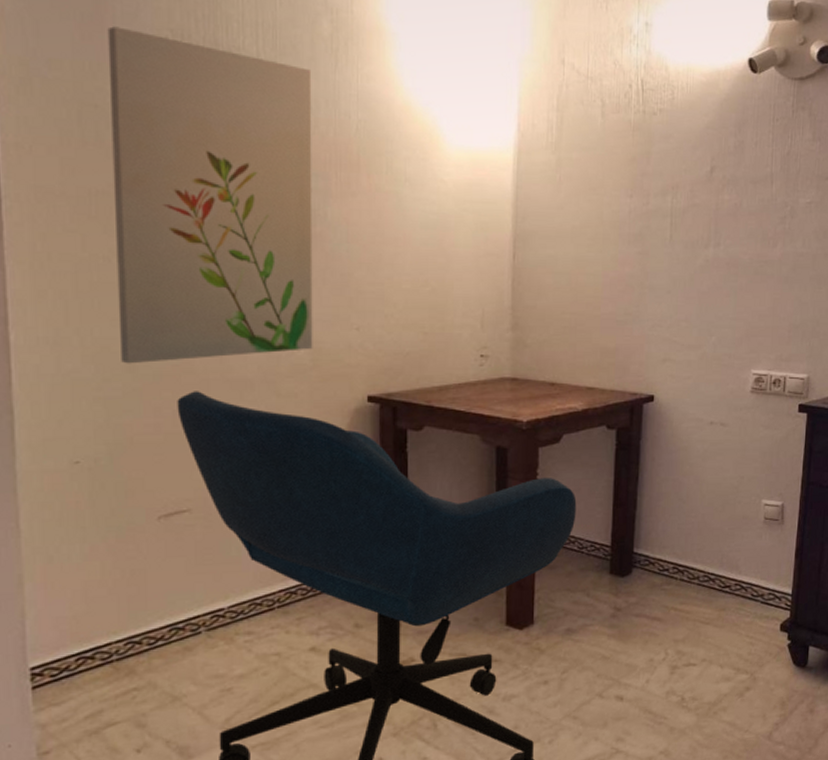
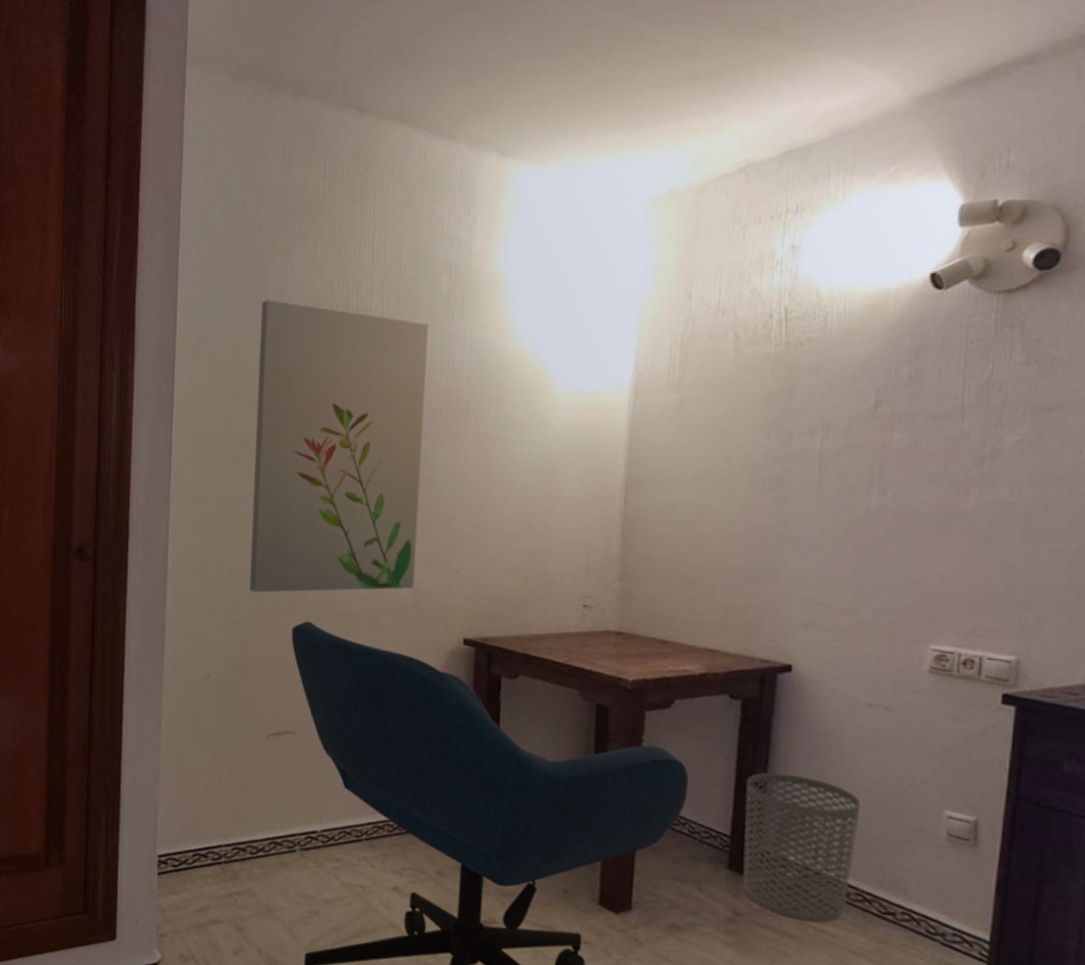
waste bin: none [621,487,706,605] -> present [742,772,861,923]

